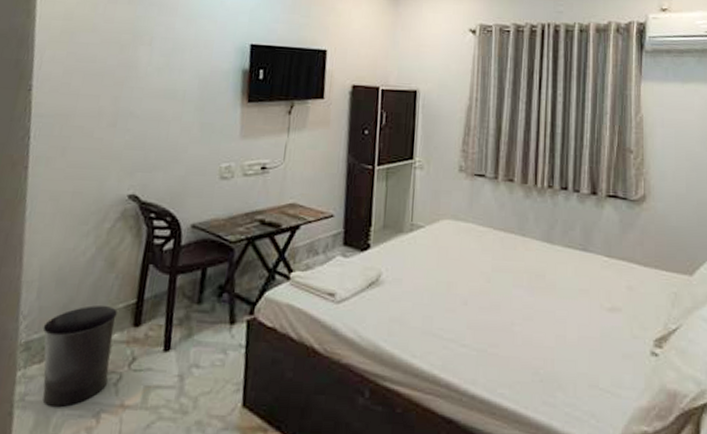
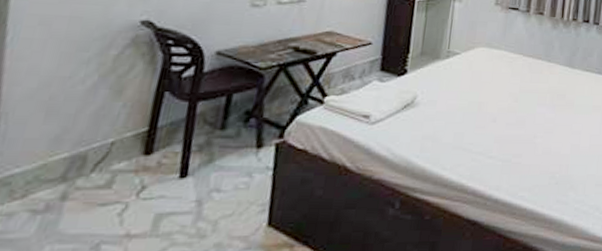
waste bin: present [42,305,117,407] -> none [25,135,124,242]

